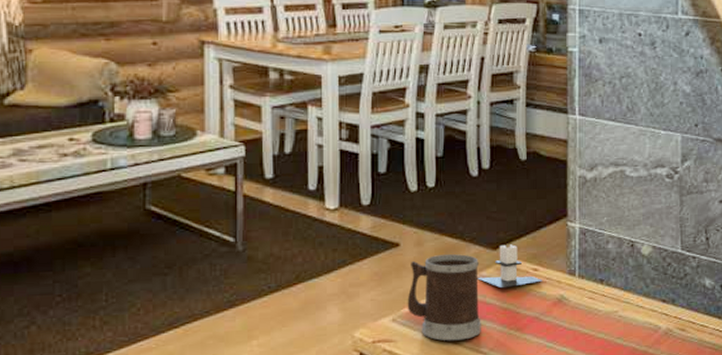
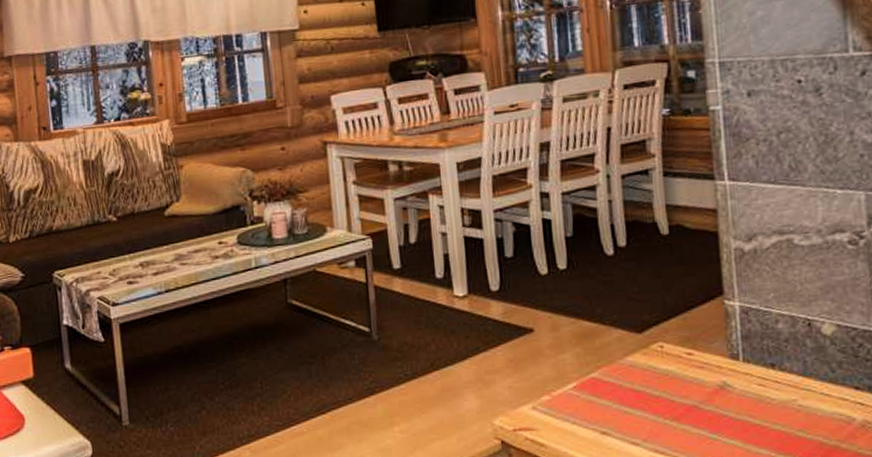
mug: present [407,254,481,341] -> none [546,338,631,431]
candle: present [477,244,543,289] -> none [622,327,699,375]

